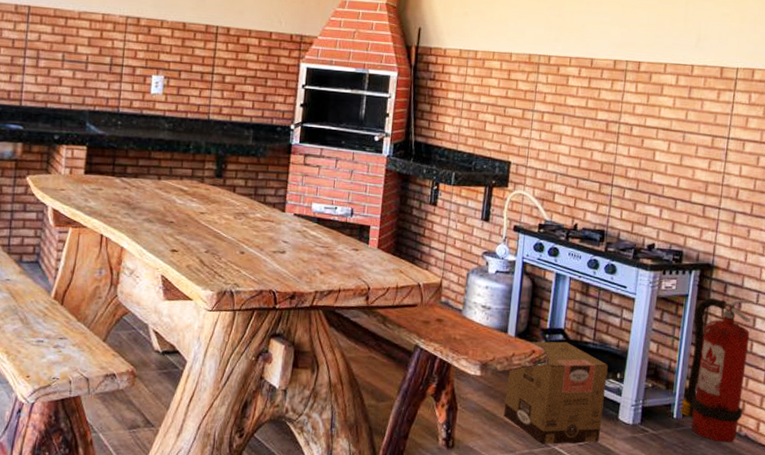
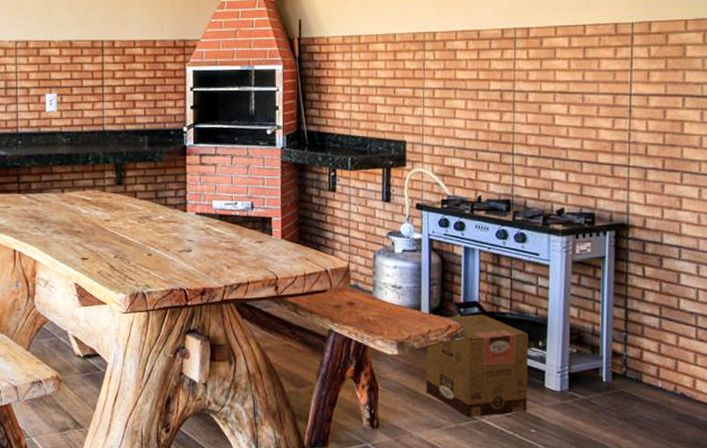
fire extinguisher: present [680,297,753,443] -> none [609,256,676,403]

